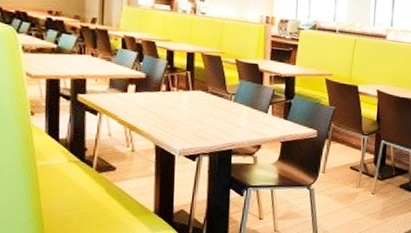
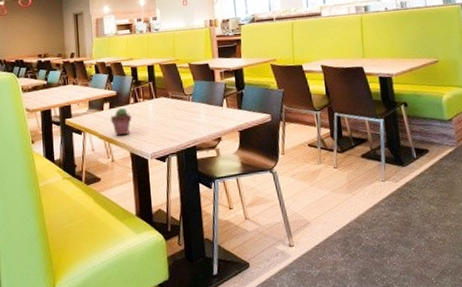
potted succulent: none [135,93,162,125] -> present [110,107,132,136]

